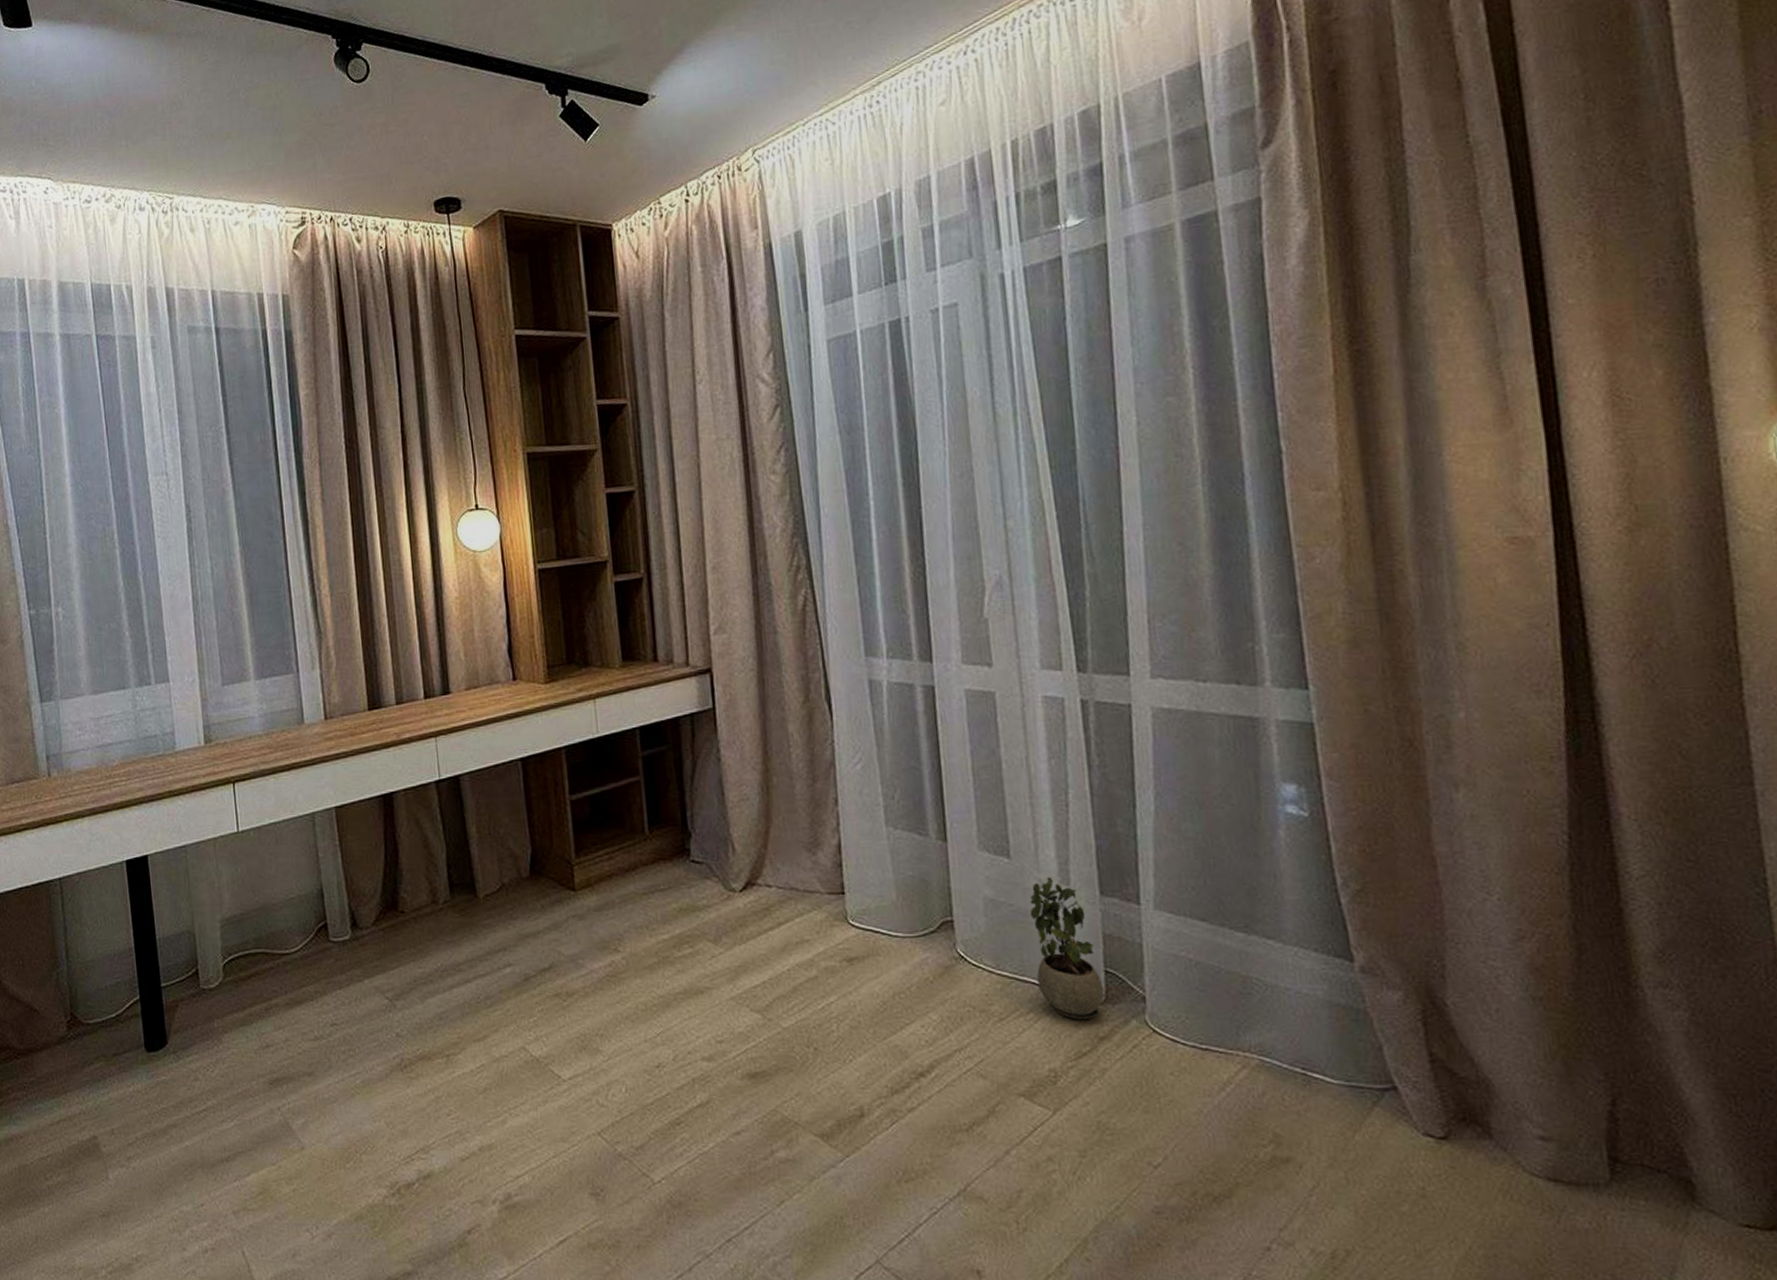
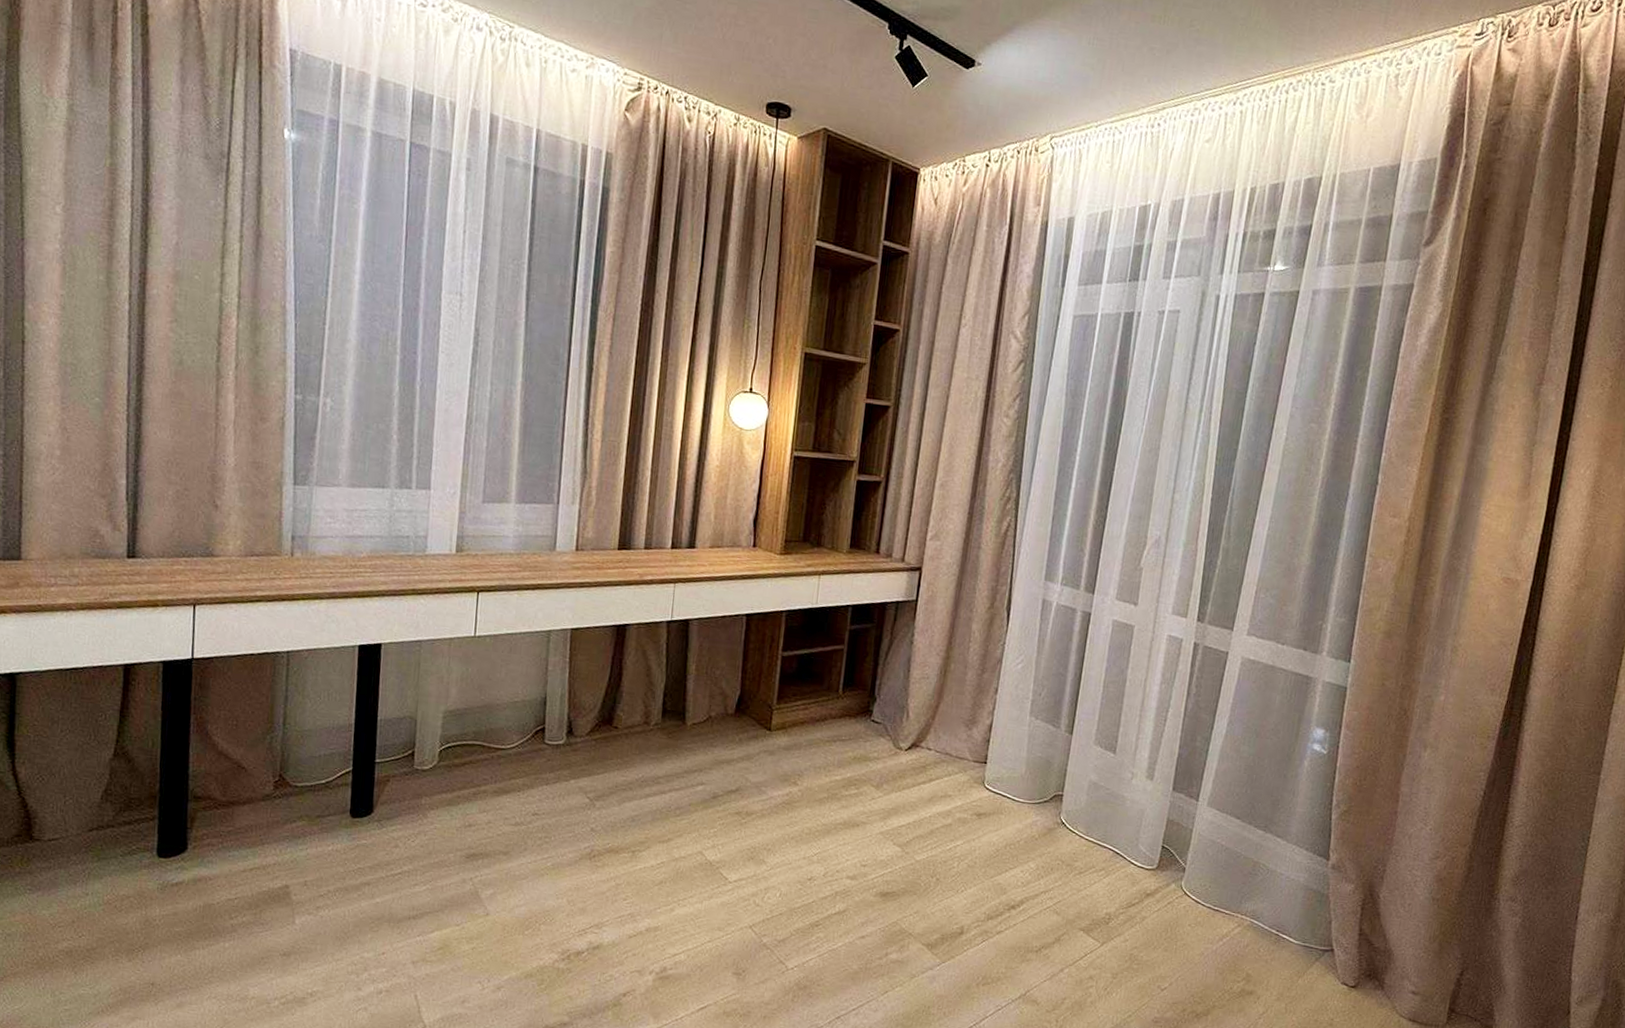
potted plant: present [1029,876,1104,1020] -> none [1113,771,1159,880]

